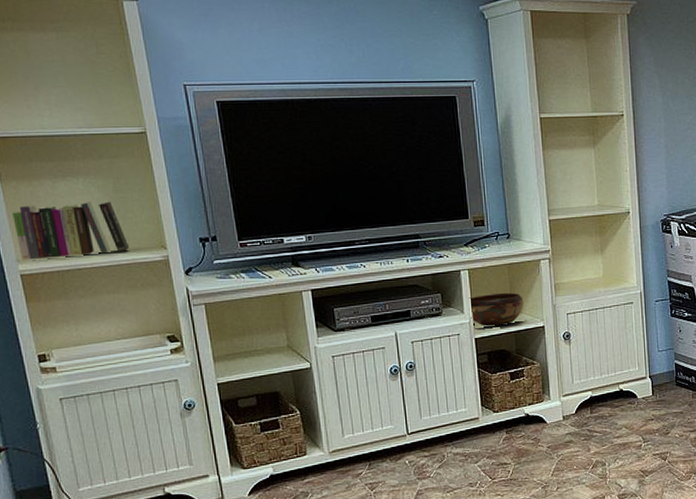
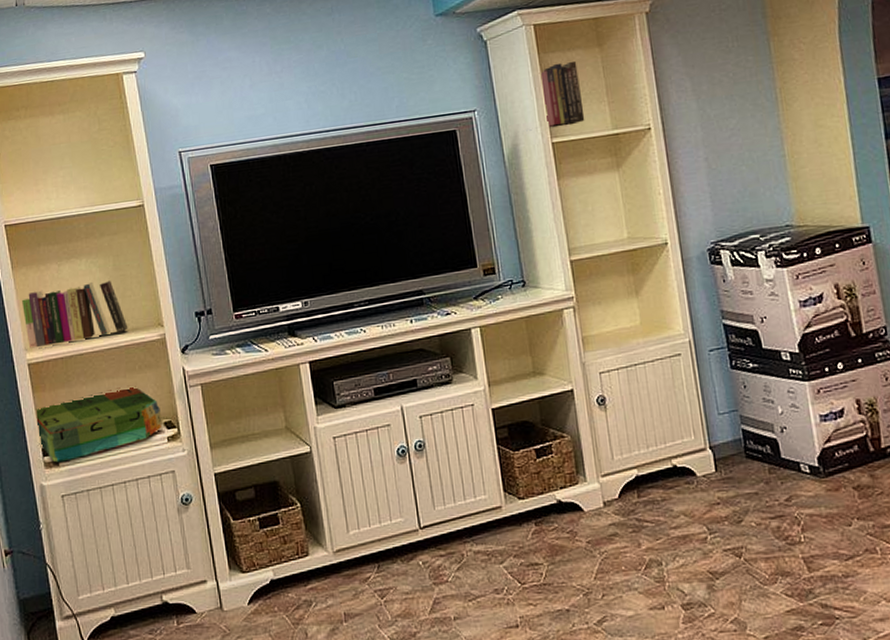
board game: none [30,301,165,369] -> present [36,385,162,463]
decorative bowl: present [468,292,524,327] -> none [481,351,547,394]
books: none [532,48,570,105] -> present [538,60,585,128]

